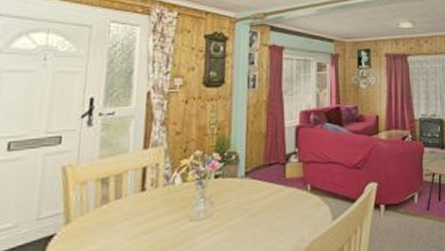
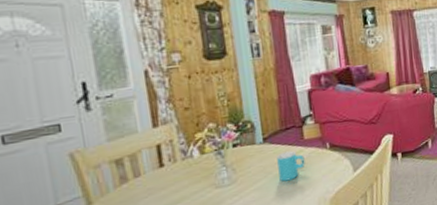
cup: none [255,189,284,223] -> present [277,150,305,182]

